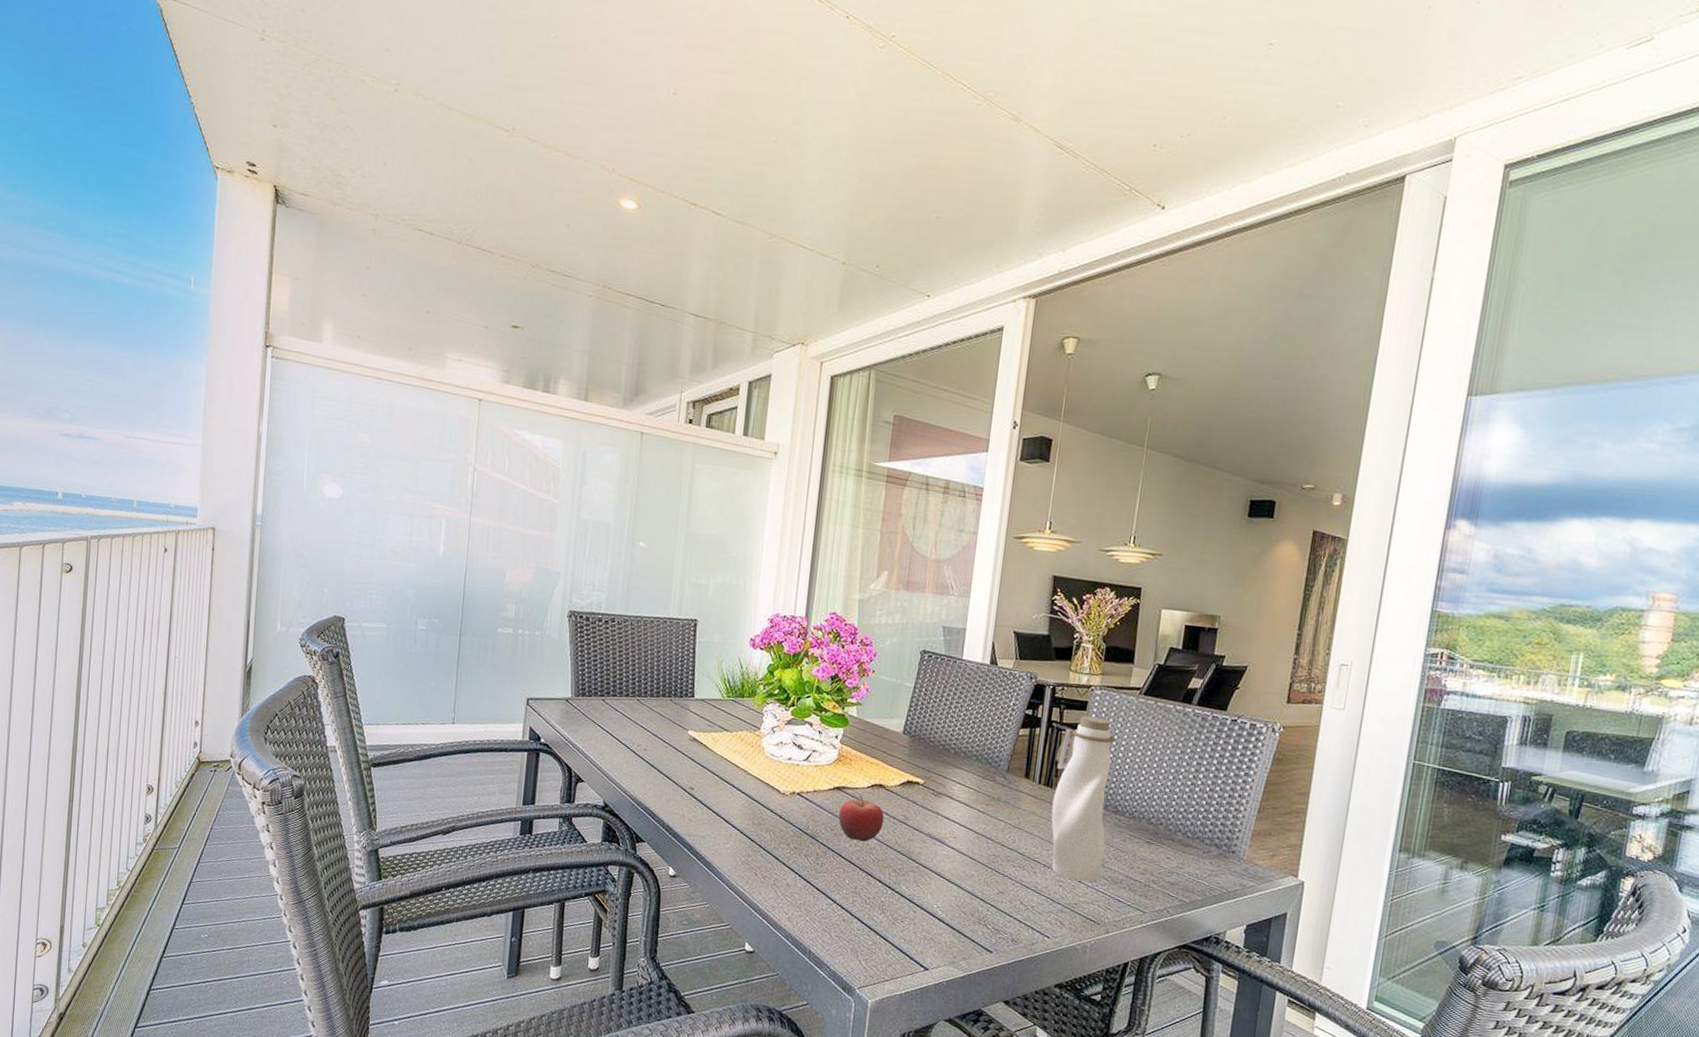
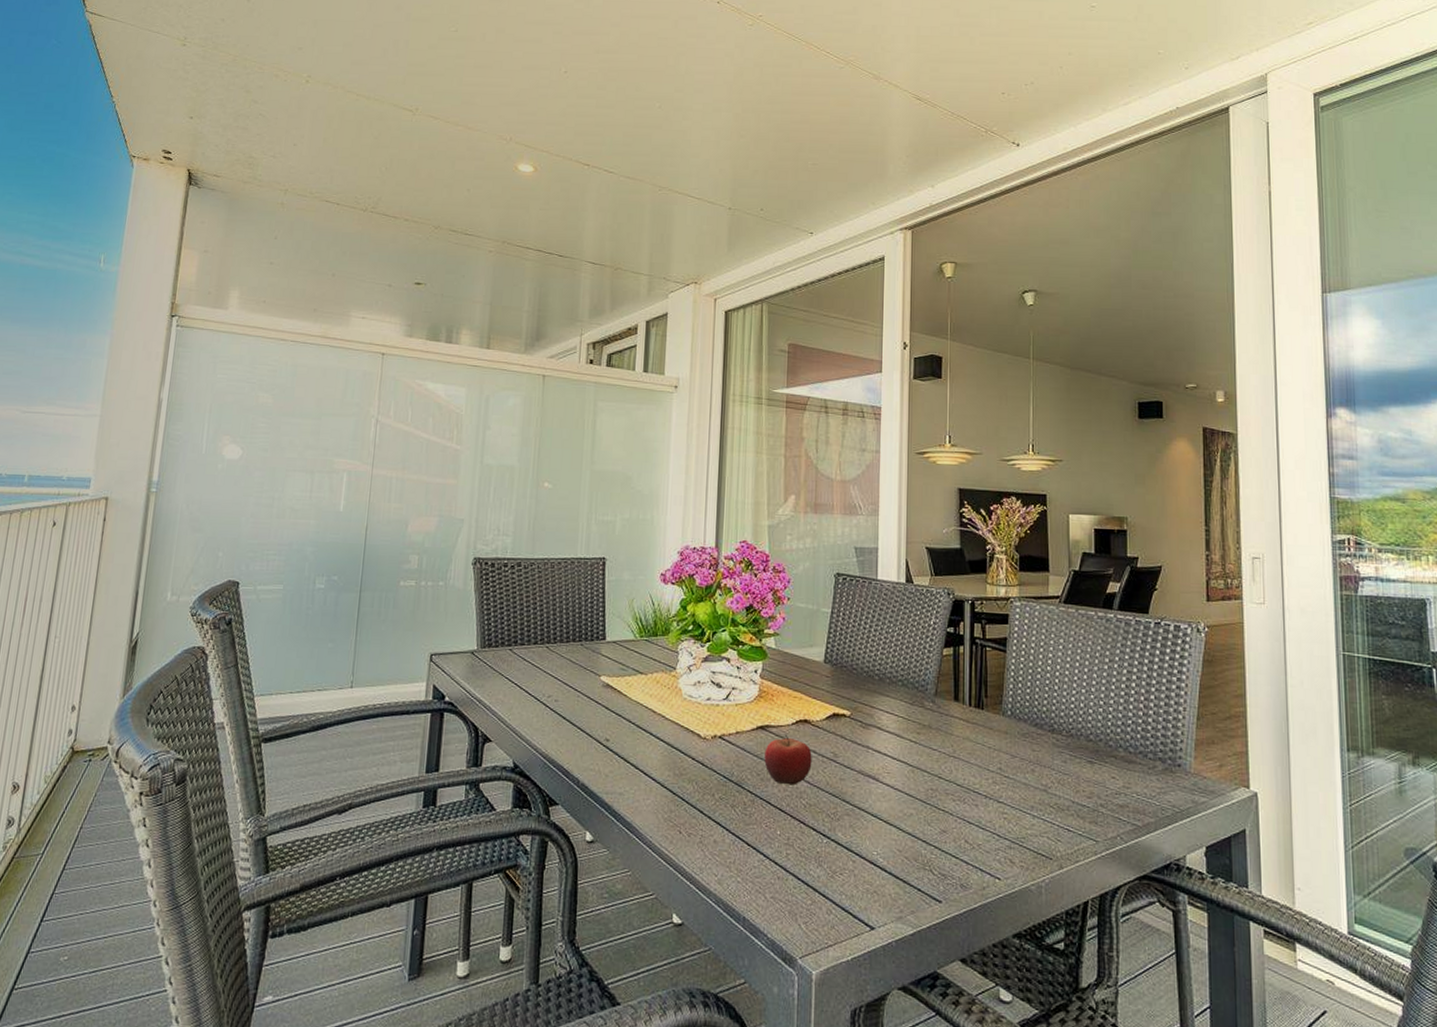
water bottle: present [1051,716,1116,883] -> none [983,630,1048,812]

